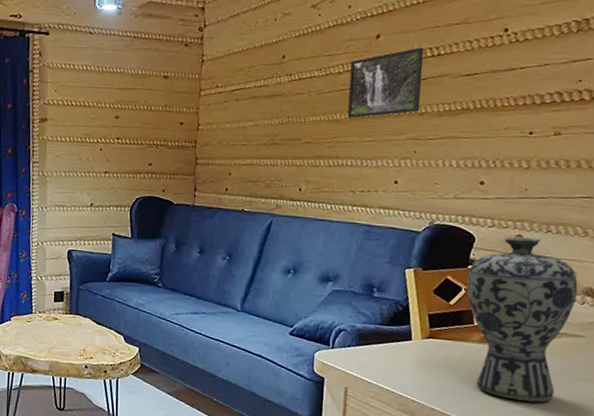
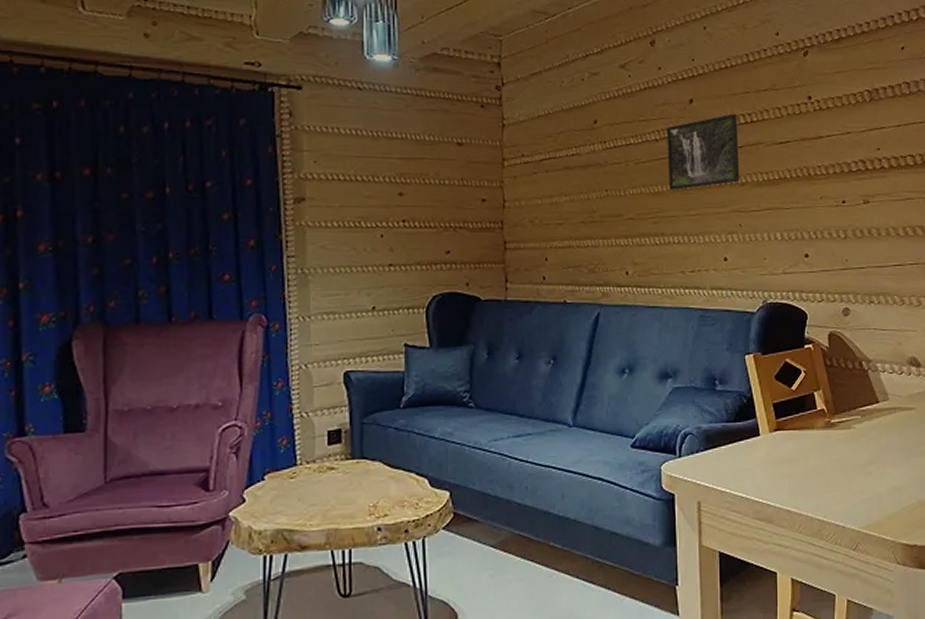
vase: present [466,236,578,402] -> none [804,310,903,487]

